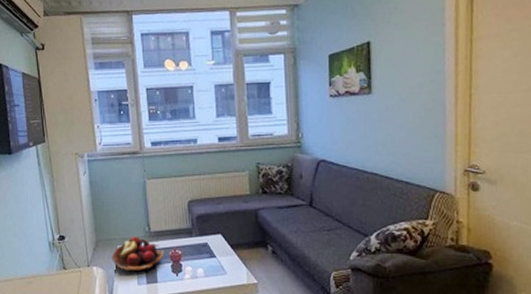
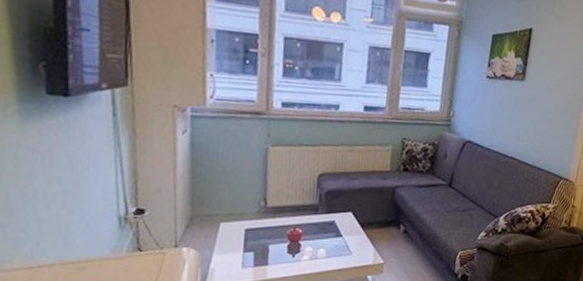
fruit basket: present [111,237,164,272] -> none [210,212,281,253]

